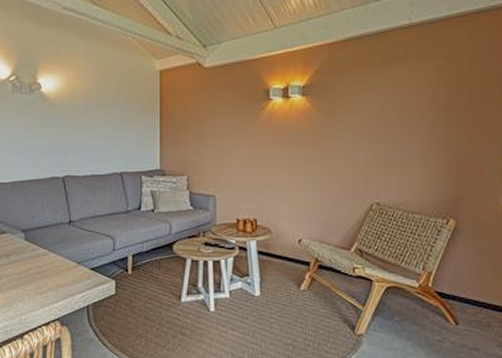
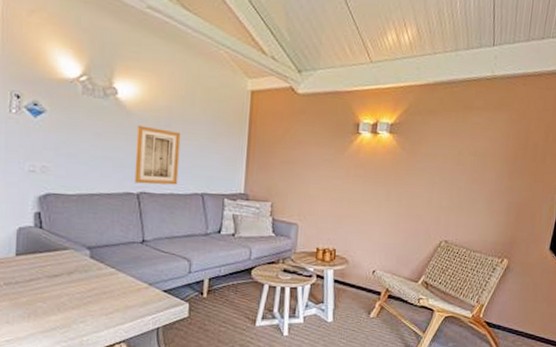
wall art: none [59,114,98,168] -> present [134,125,181,185]

